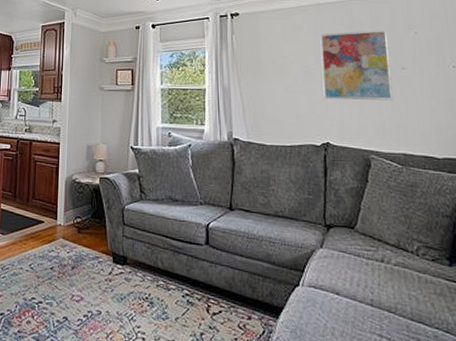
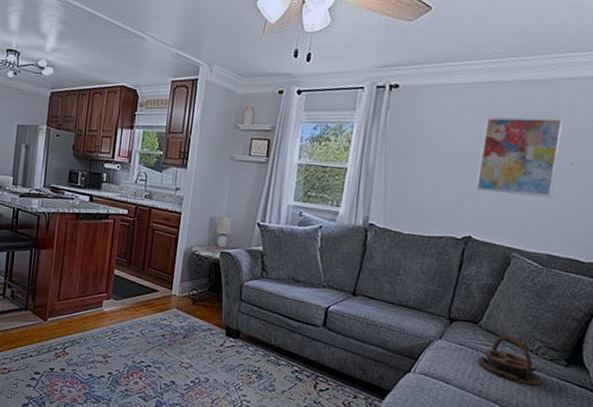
serving tray: none [363,237,431,289] -> present [478,334,543,386]

